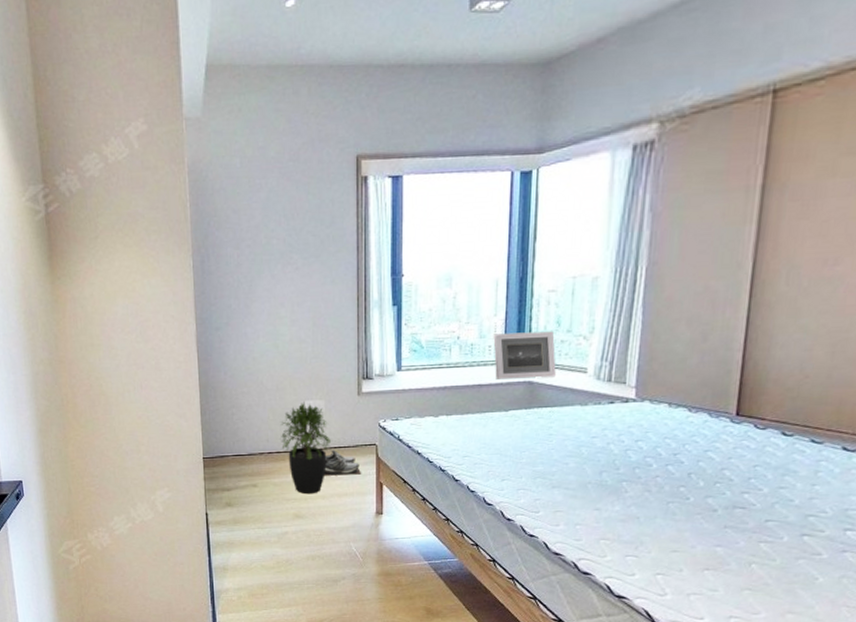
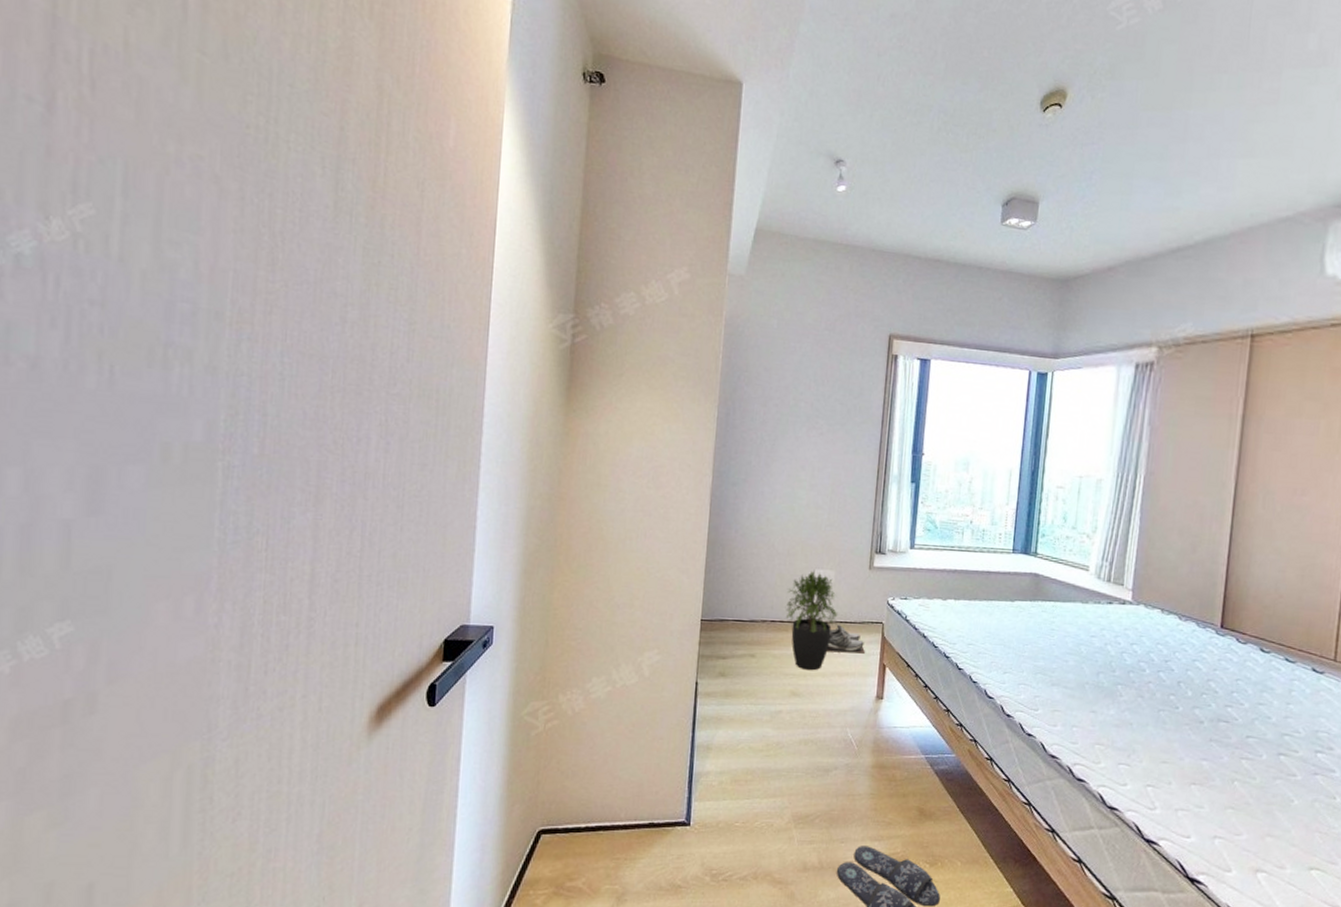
picture frame: present [493,331,556,380] -> none [1003,522,1061,572]

